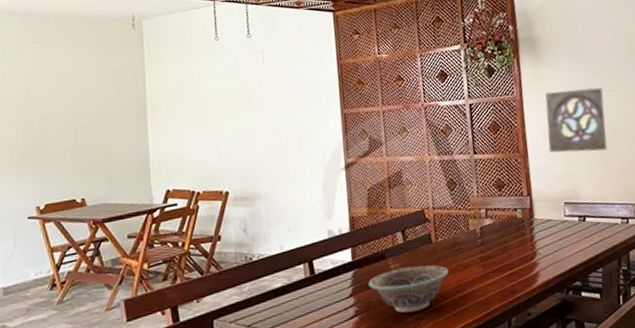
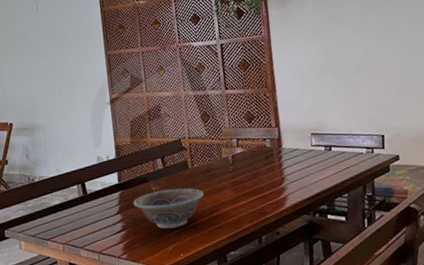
wall ornament: present [545,87,608,153] -> none [292,26,353,88]

